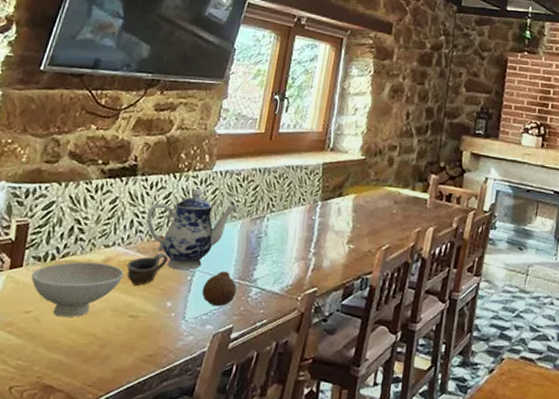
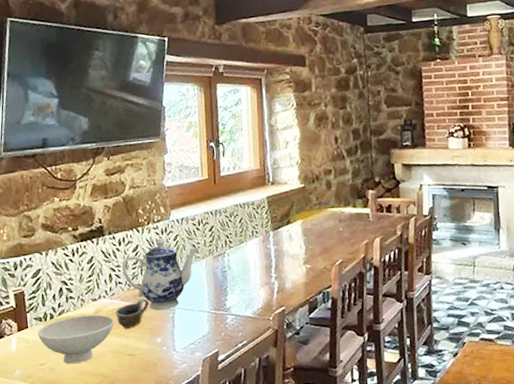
fruit: present [201,270,237,307] -> none [184,304,215,336]

